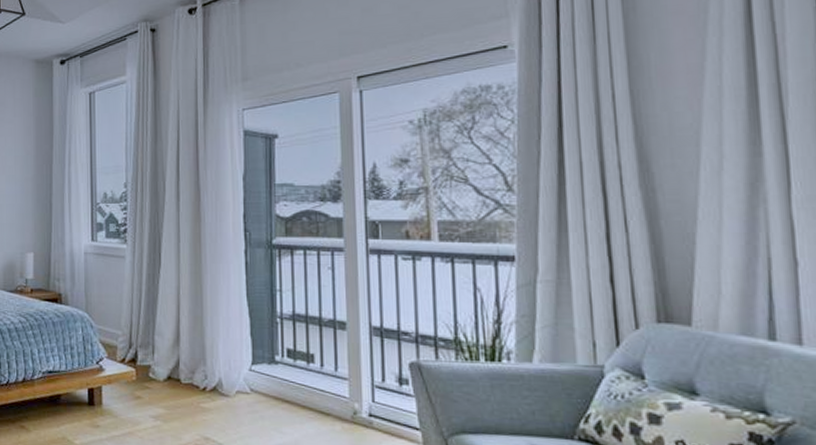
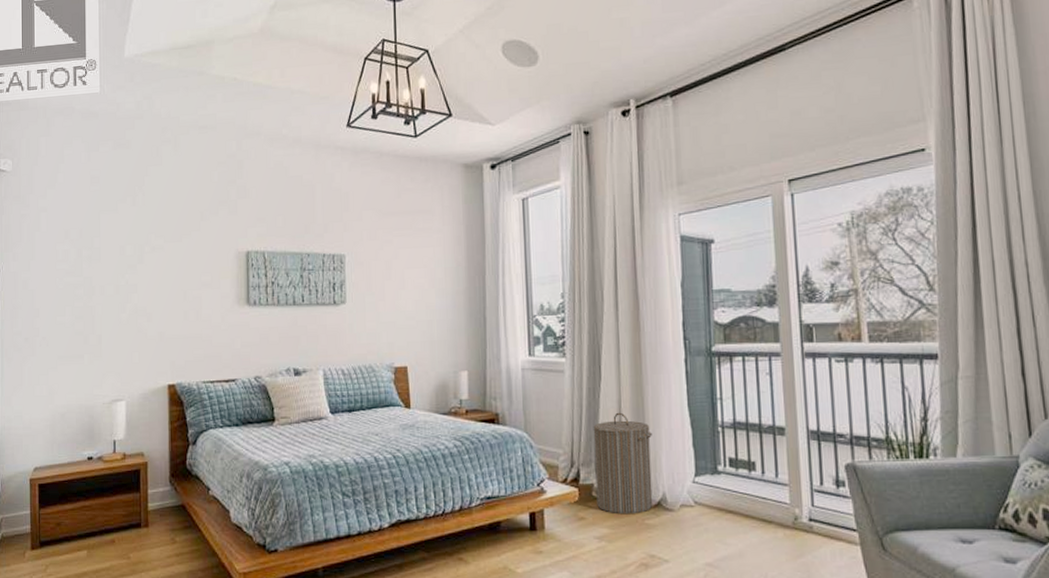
laundry hamper: none [152,298,210,397] -> present [593,412,653,515]

